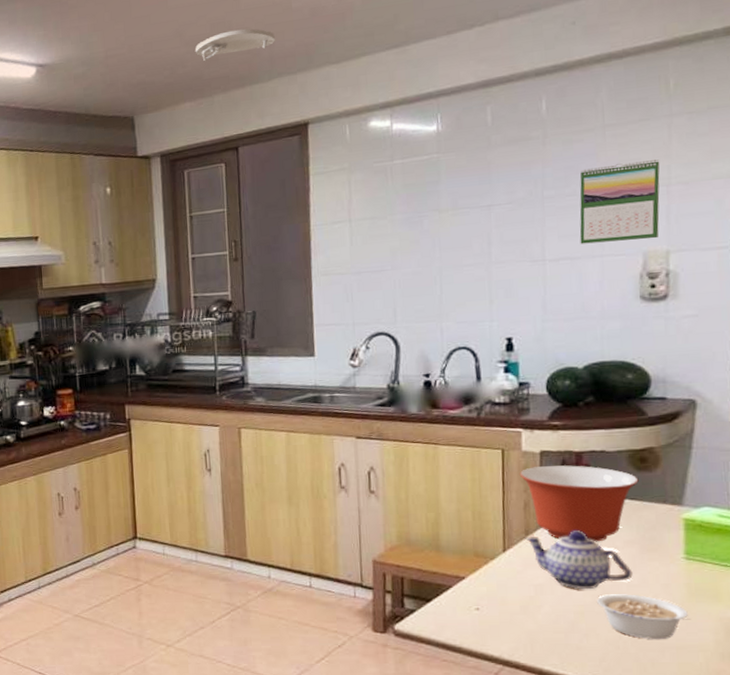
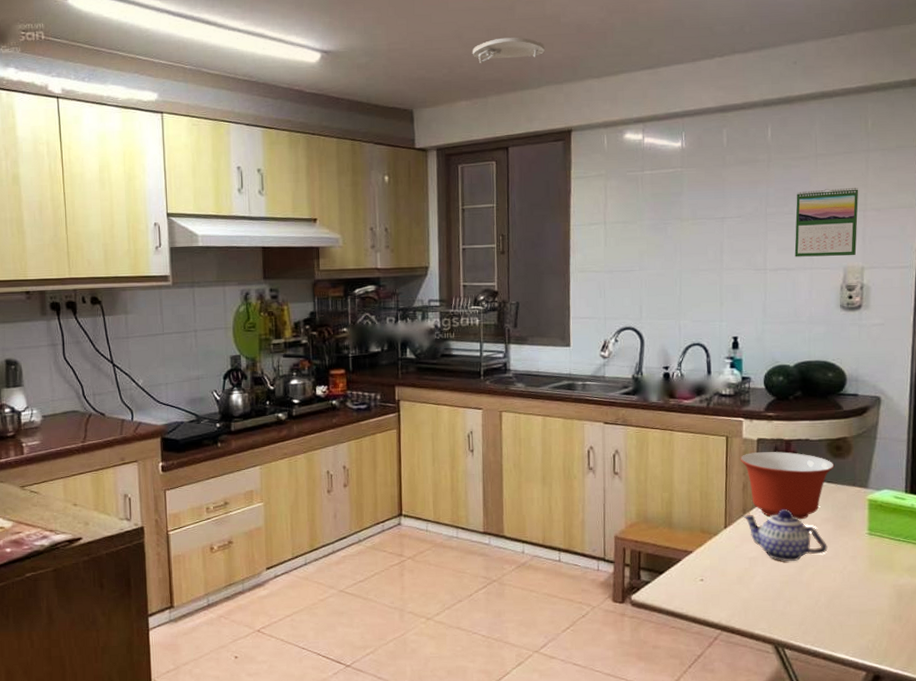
legume: present [597,594,691,639] -> none [799,565,871,605]

